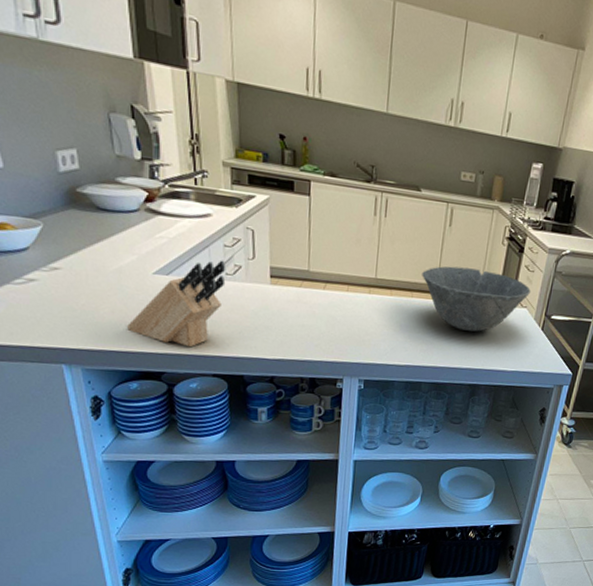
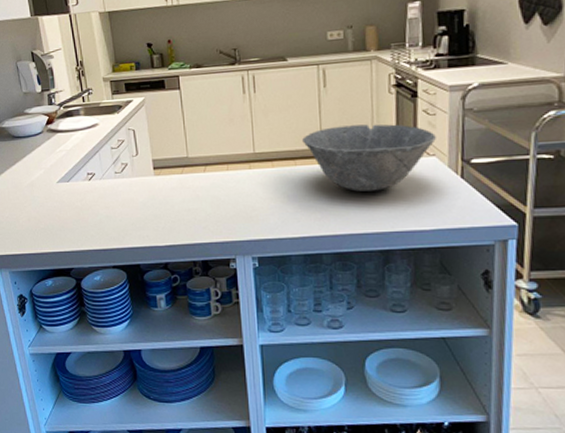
knife block: present [127,260,226,348] -> none [41,161,116,243]

